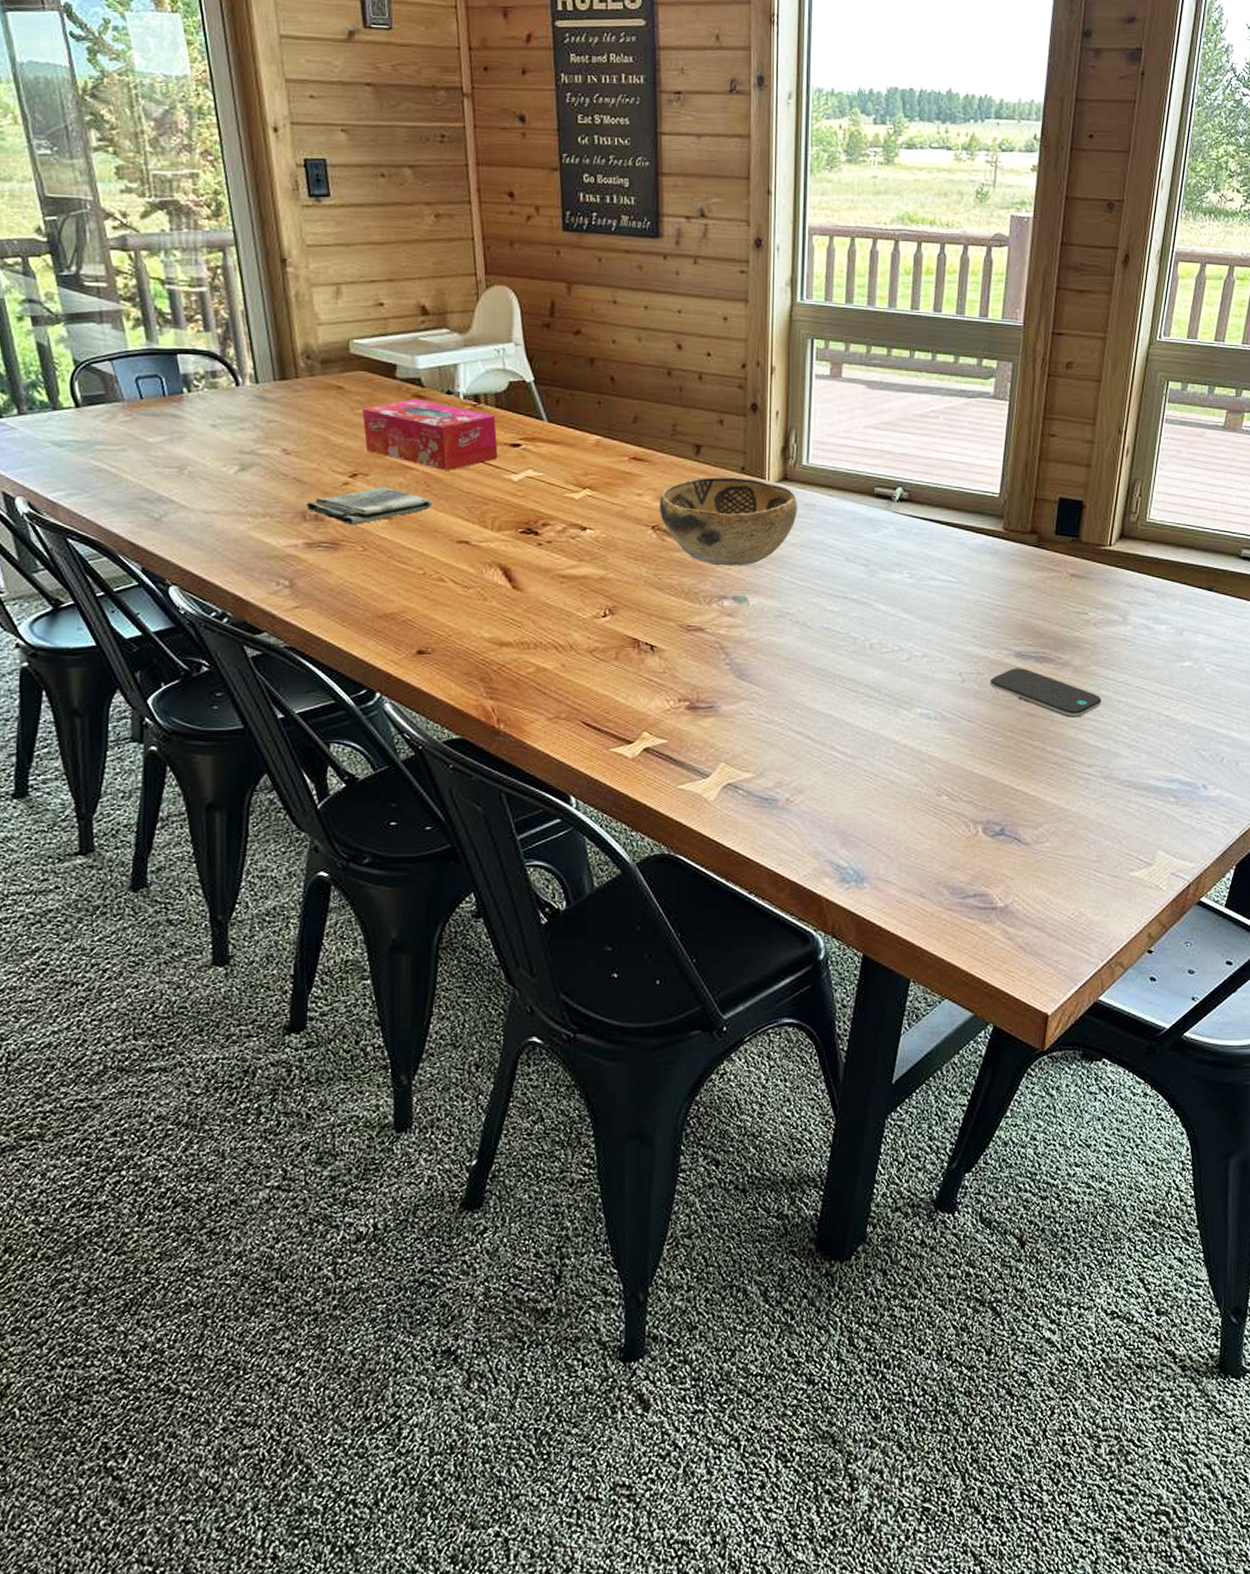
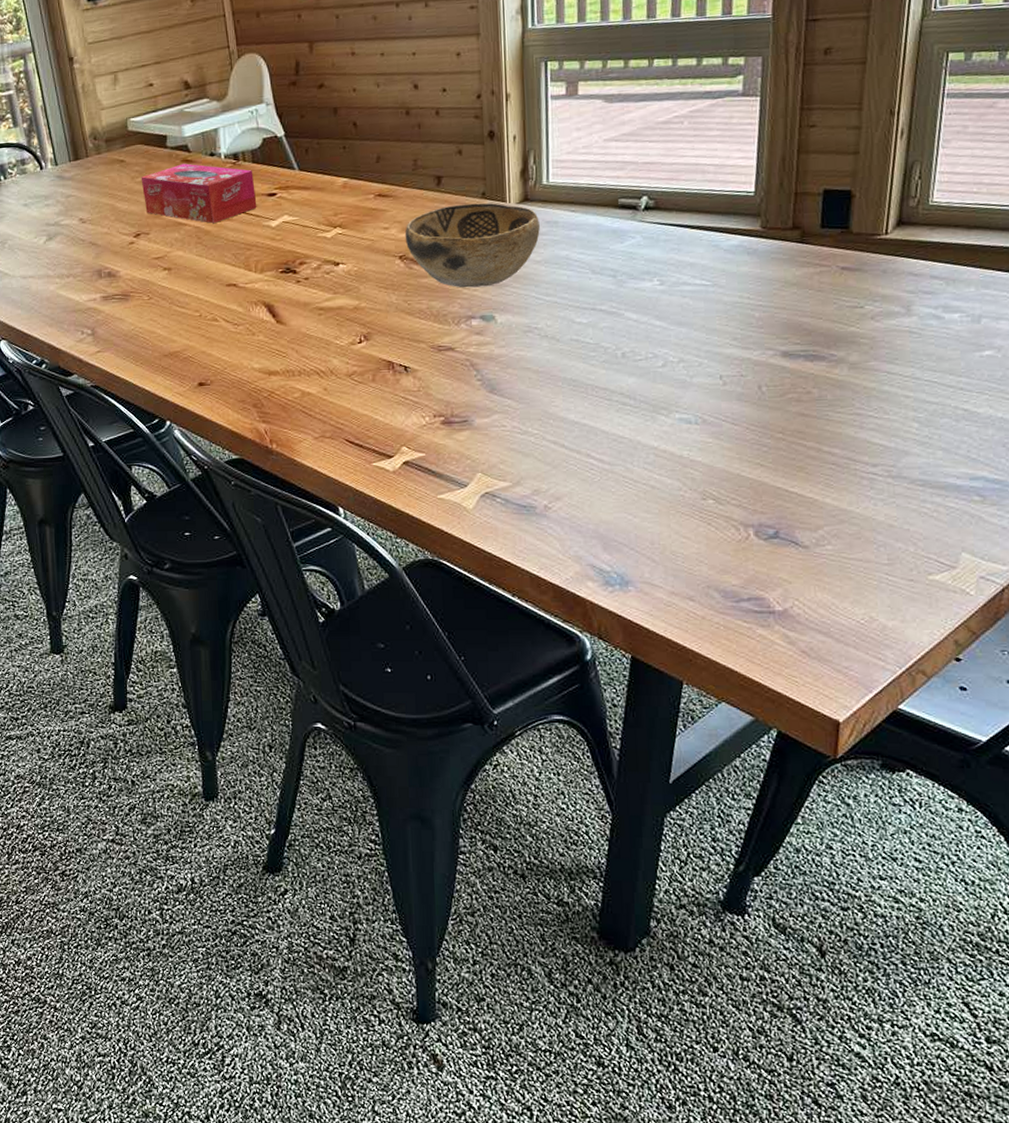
dish towel: present [306,486,432,526] -> none [100,242,203,279]
smartphone: present [989,668,1102,718] -> none [754,367,886,416]

